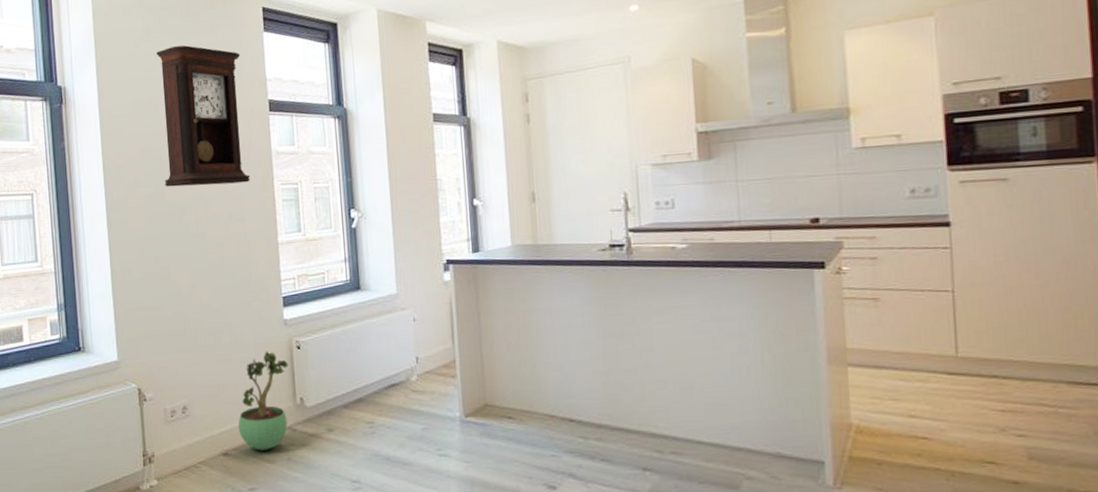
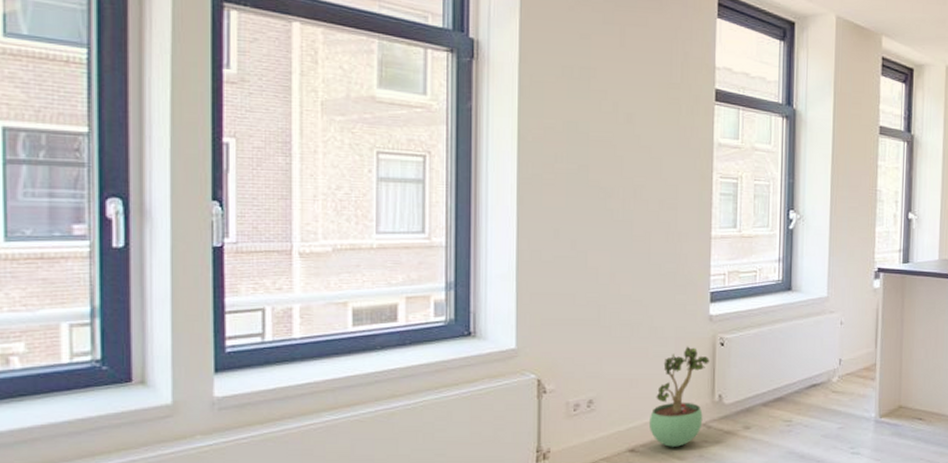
pendulum clock: present [156,45,251,187] -> none [590,16,690,171]

